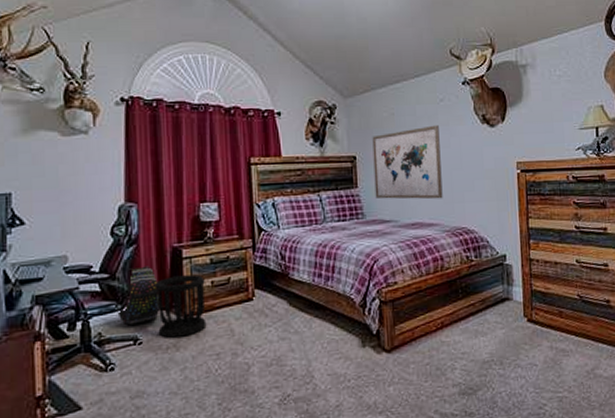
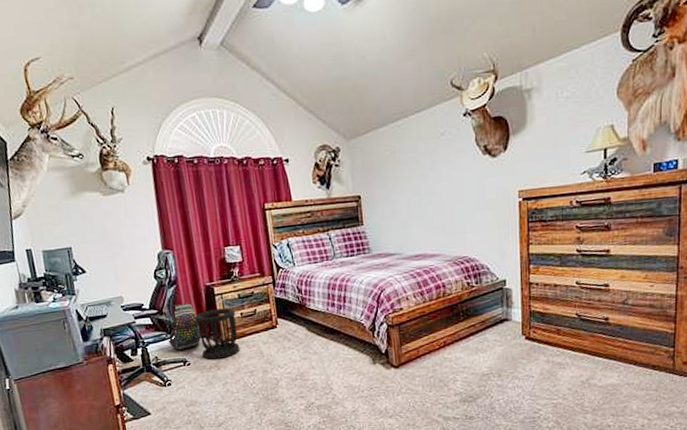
wall art: present [372,125,443,200] -> none [375,160,445,234]

